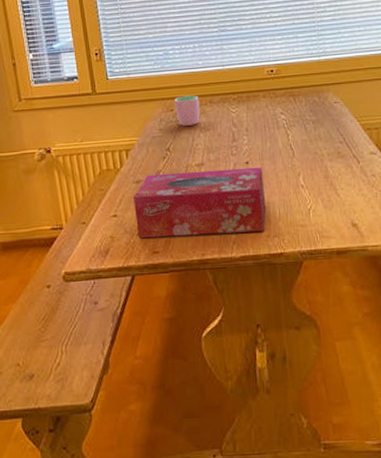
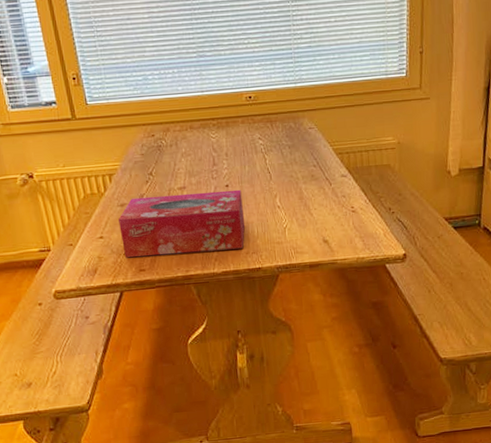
cup: present [174,95,200,126] -> none [155,121,181,151]

